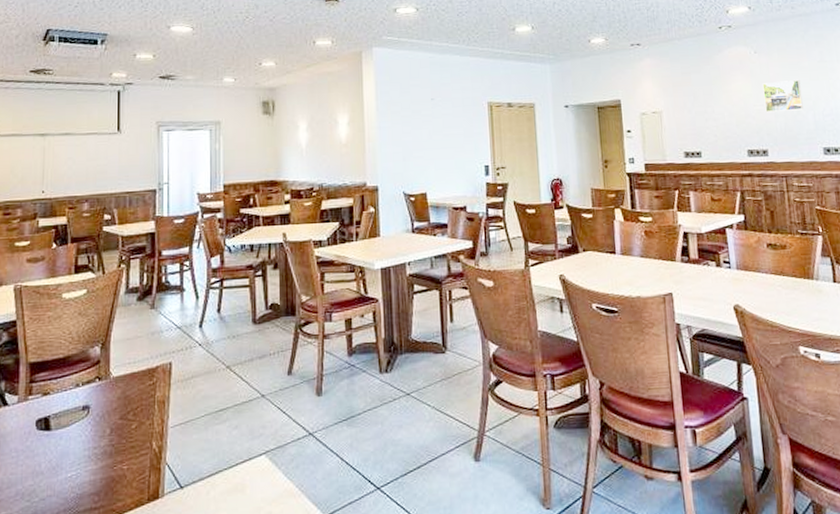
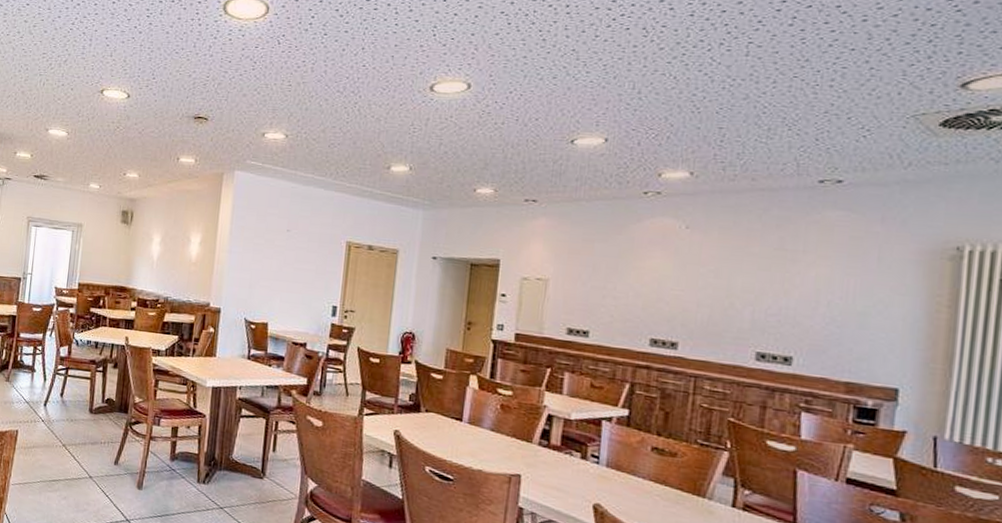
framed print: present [762,79,804,113] -> none [685,265,743,304]

